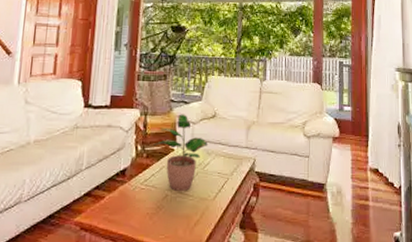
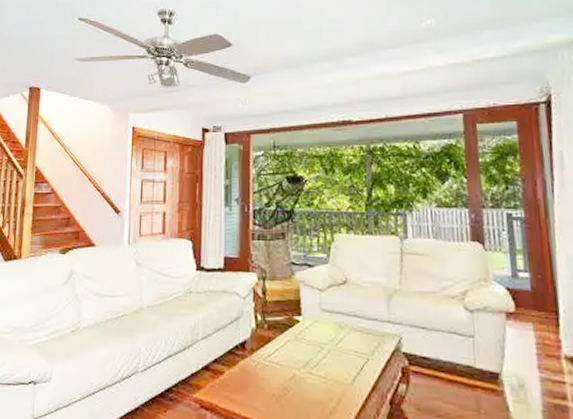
potted plant: present [153,114,208,192] -> none [275,279,340,372]

